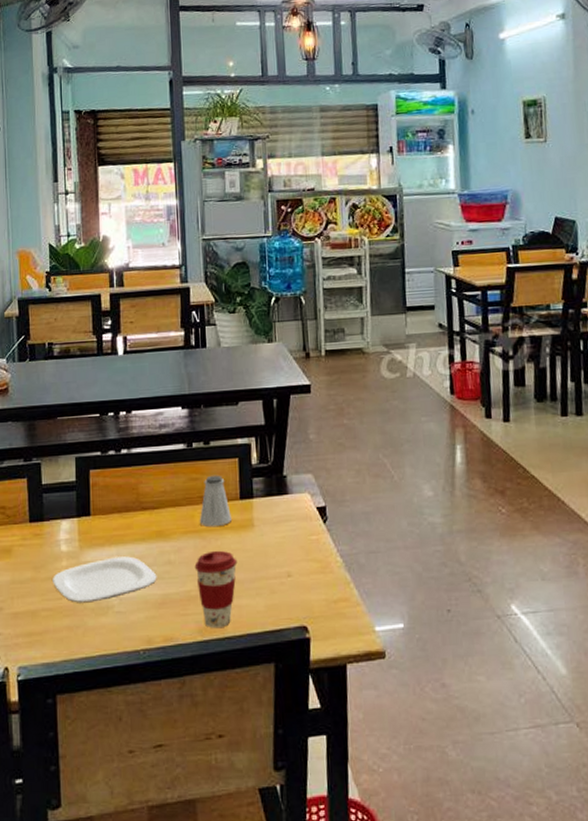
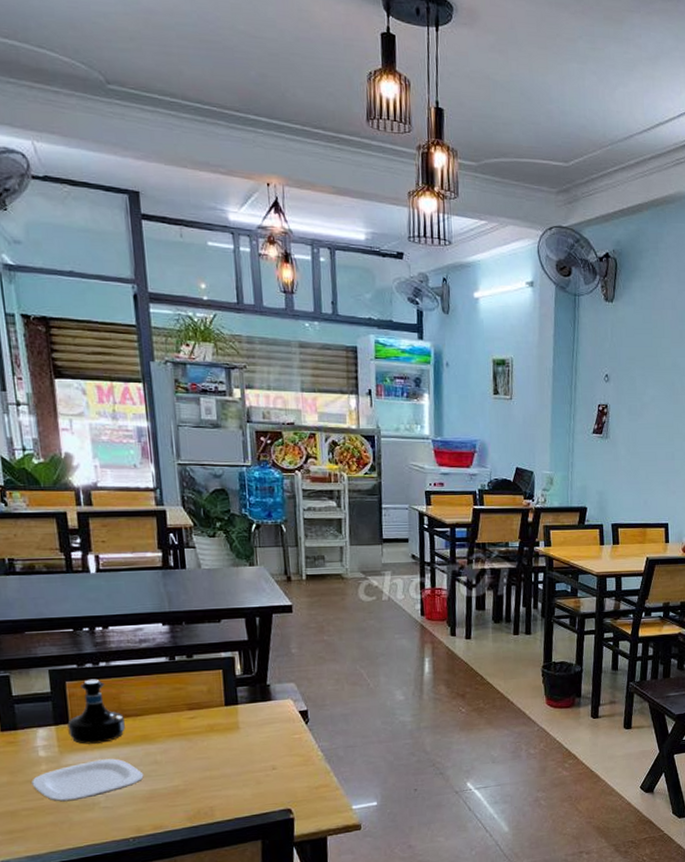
tequila bottle: none [89,467,142,539] -> present [67,679,125,744]
coffee cup: present [194,550,238,628] -> none [181,750,224,815]
saltshaker: present [199,475,233,527] -> none [184,684,218,731]

